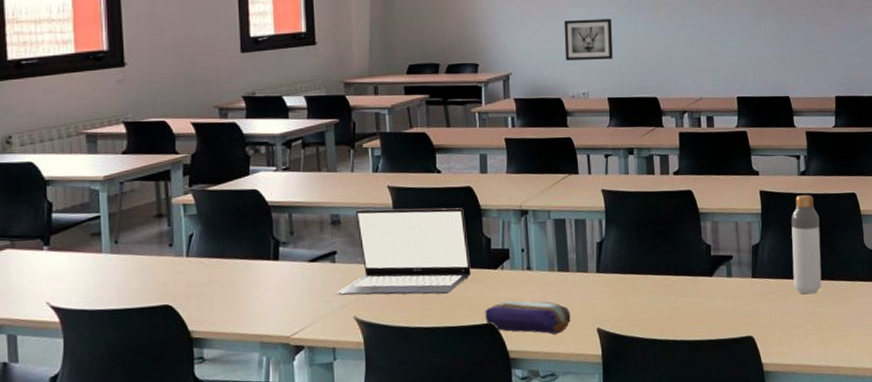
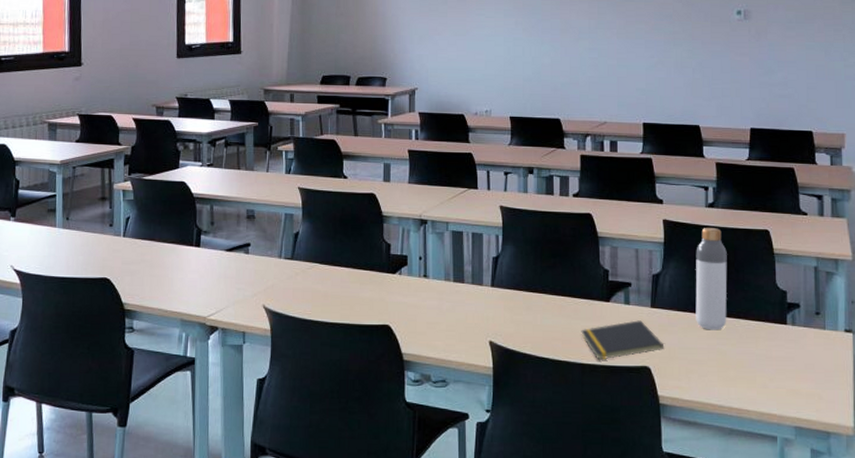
laptop: present [336,208,471,295] -> none [248,207,371,292]
pencil case: present [485,300,571,334] -> none [382,304,464,342]
wall art: present [564,19,613,60] -> none [470,39,518,79]
notepad: none [687,291,766,335] -> present [581,320,665,360]

